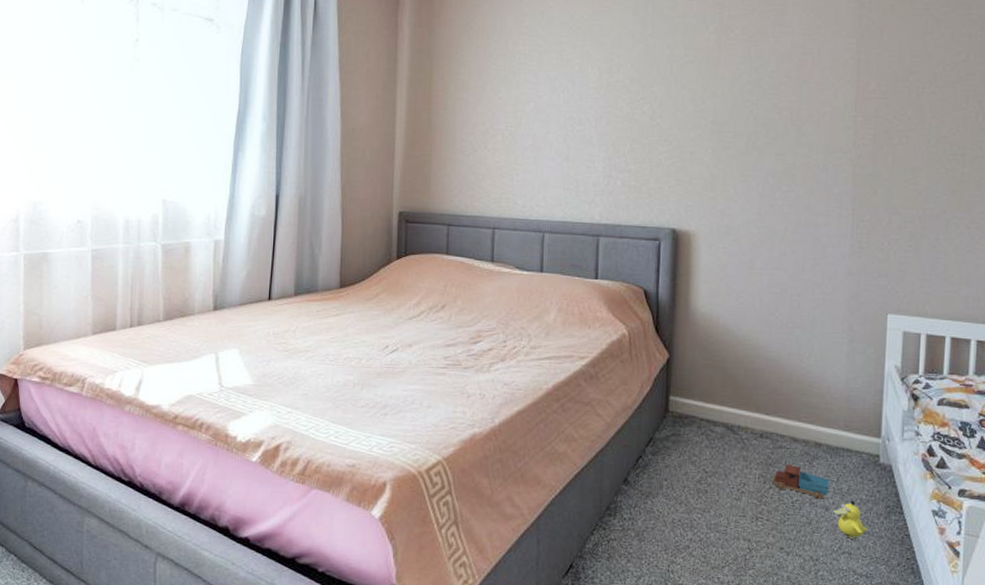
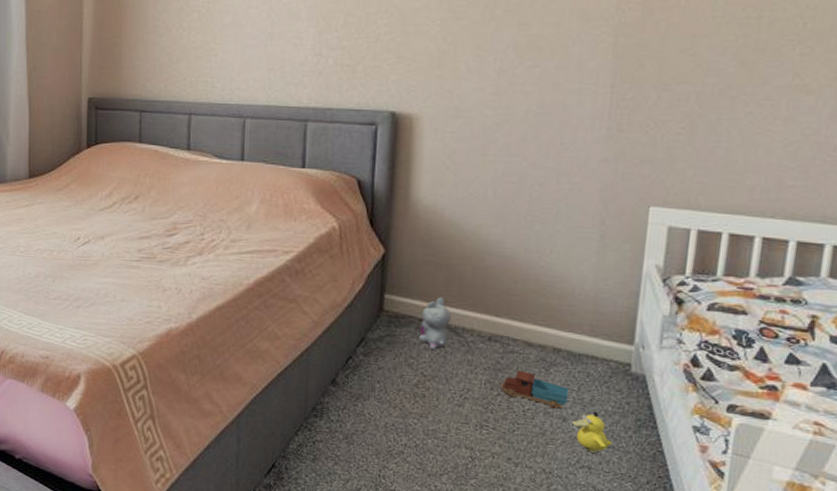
plush toy: none [700,397,729,447] -> present [418,297,452,350]

